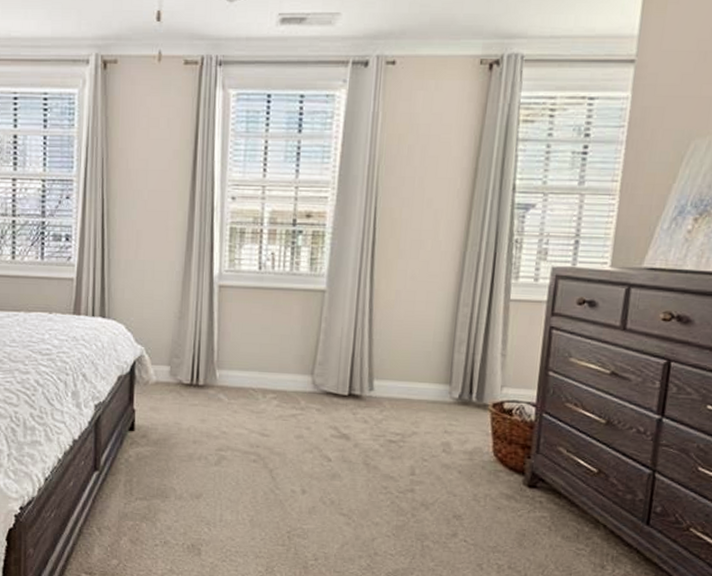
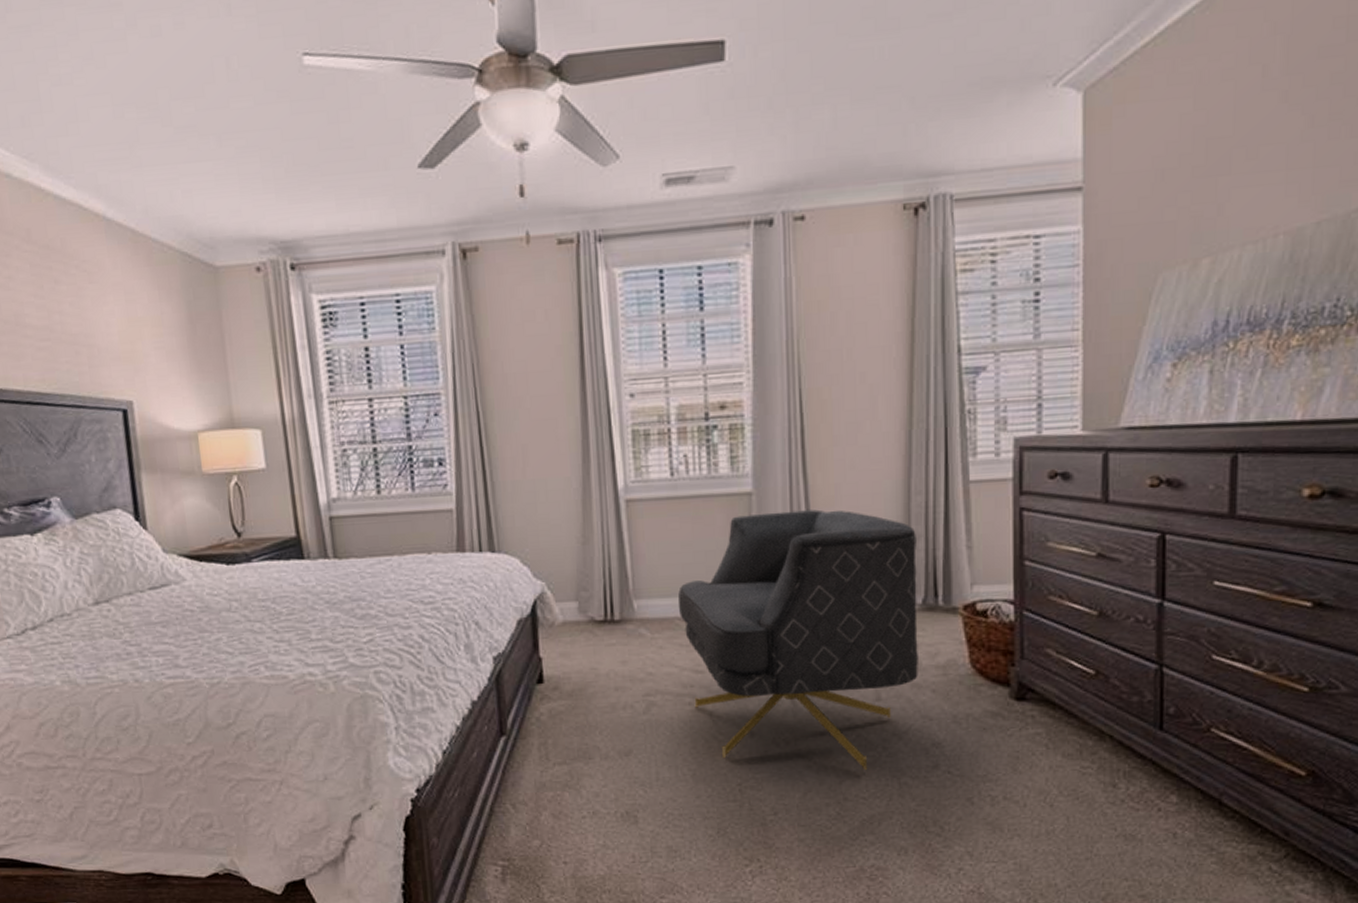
armchair: none [253,308,460,532] -> present [677,509,918,771]

